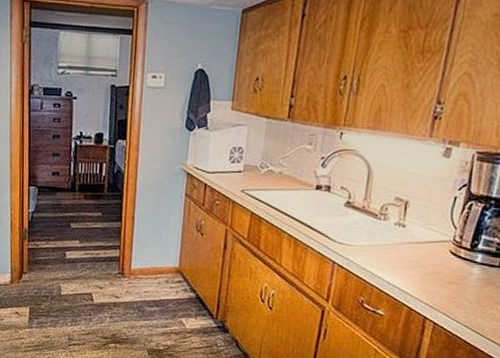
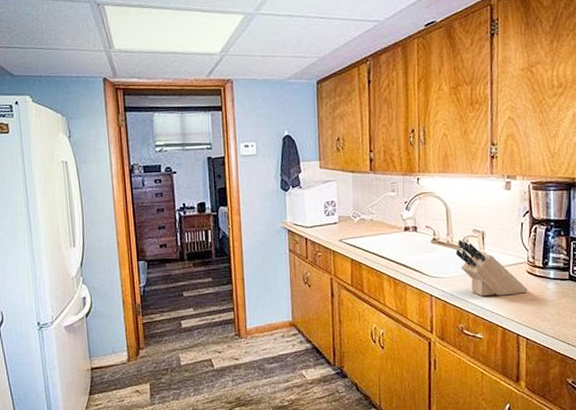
knife block: none [369,206,447,275] -> present [455,239,528,297]

